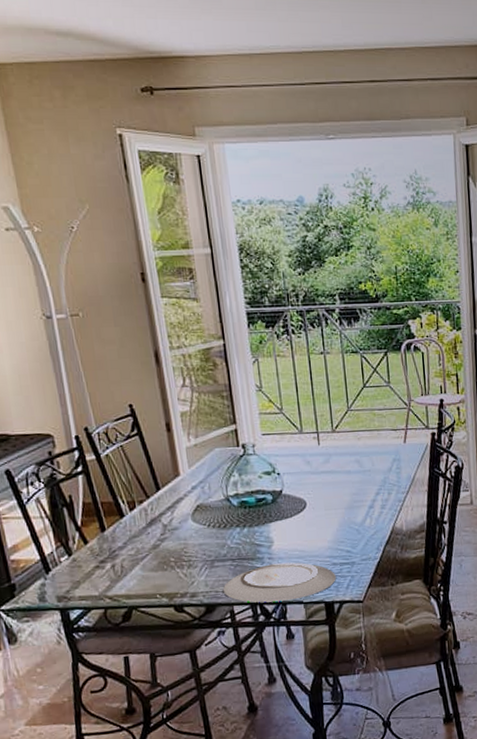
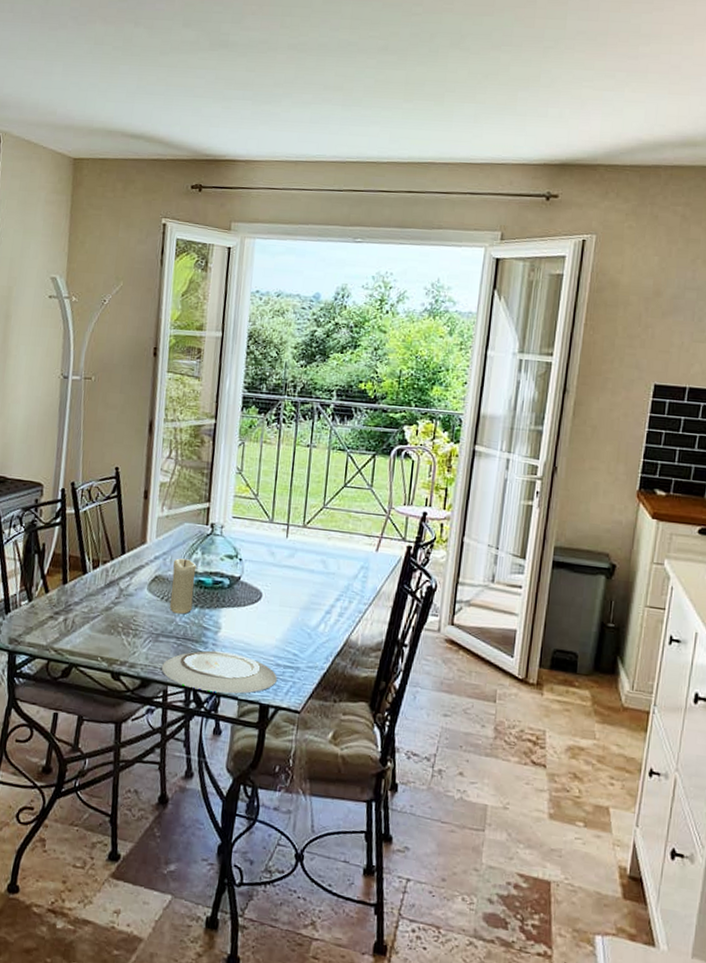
candle: none [213,483,241,537] -> present [169,558,197,614]

